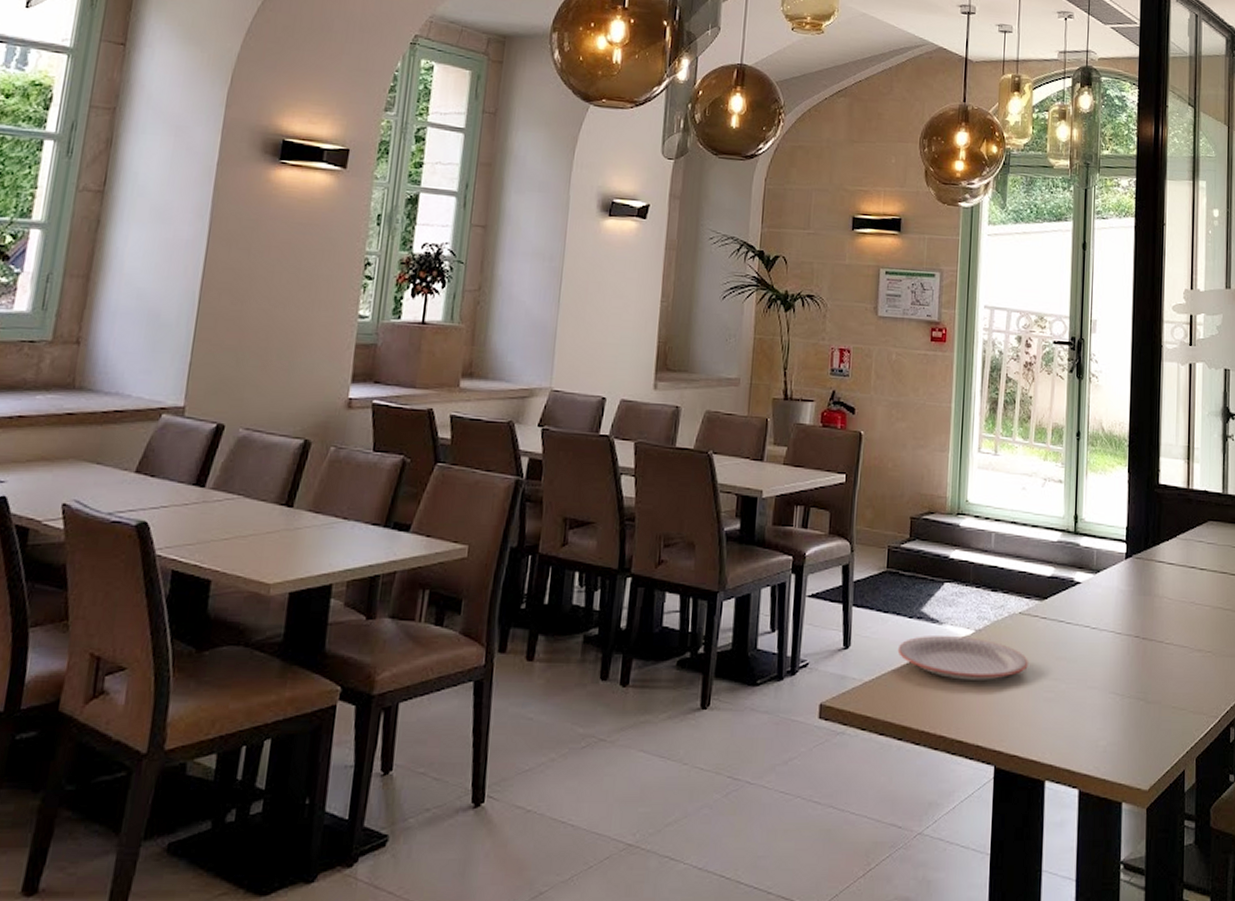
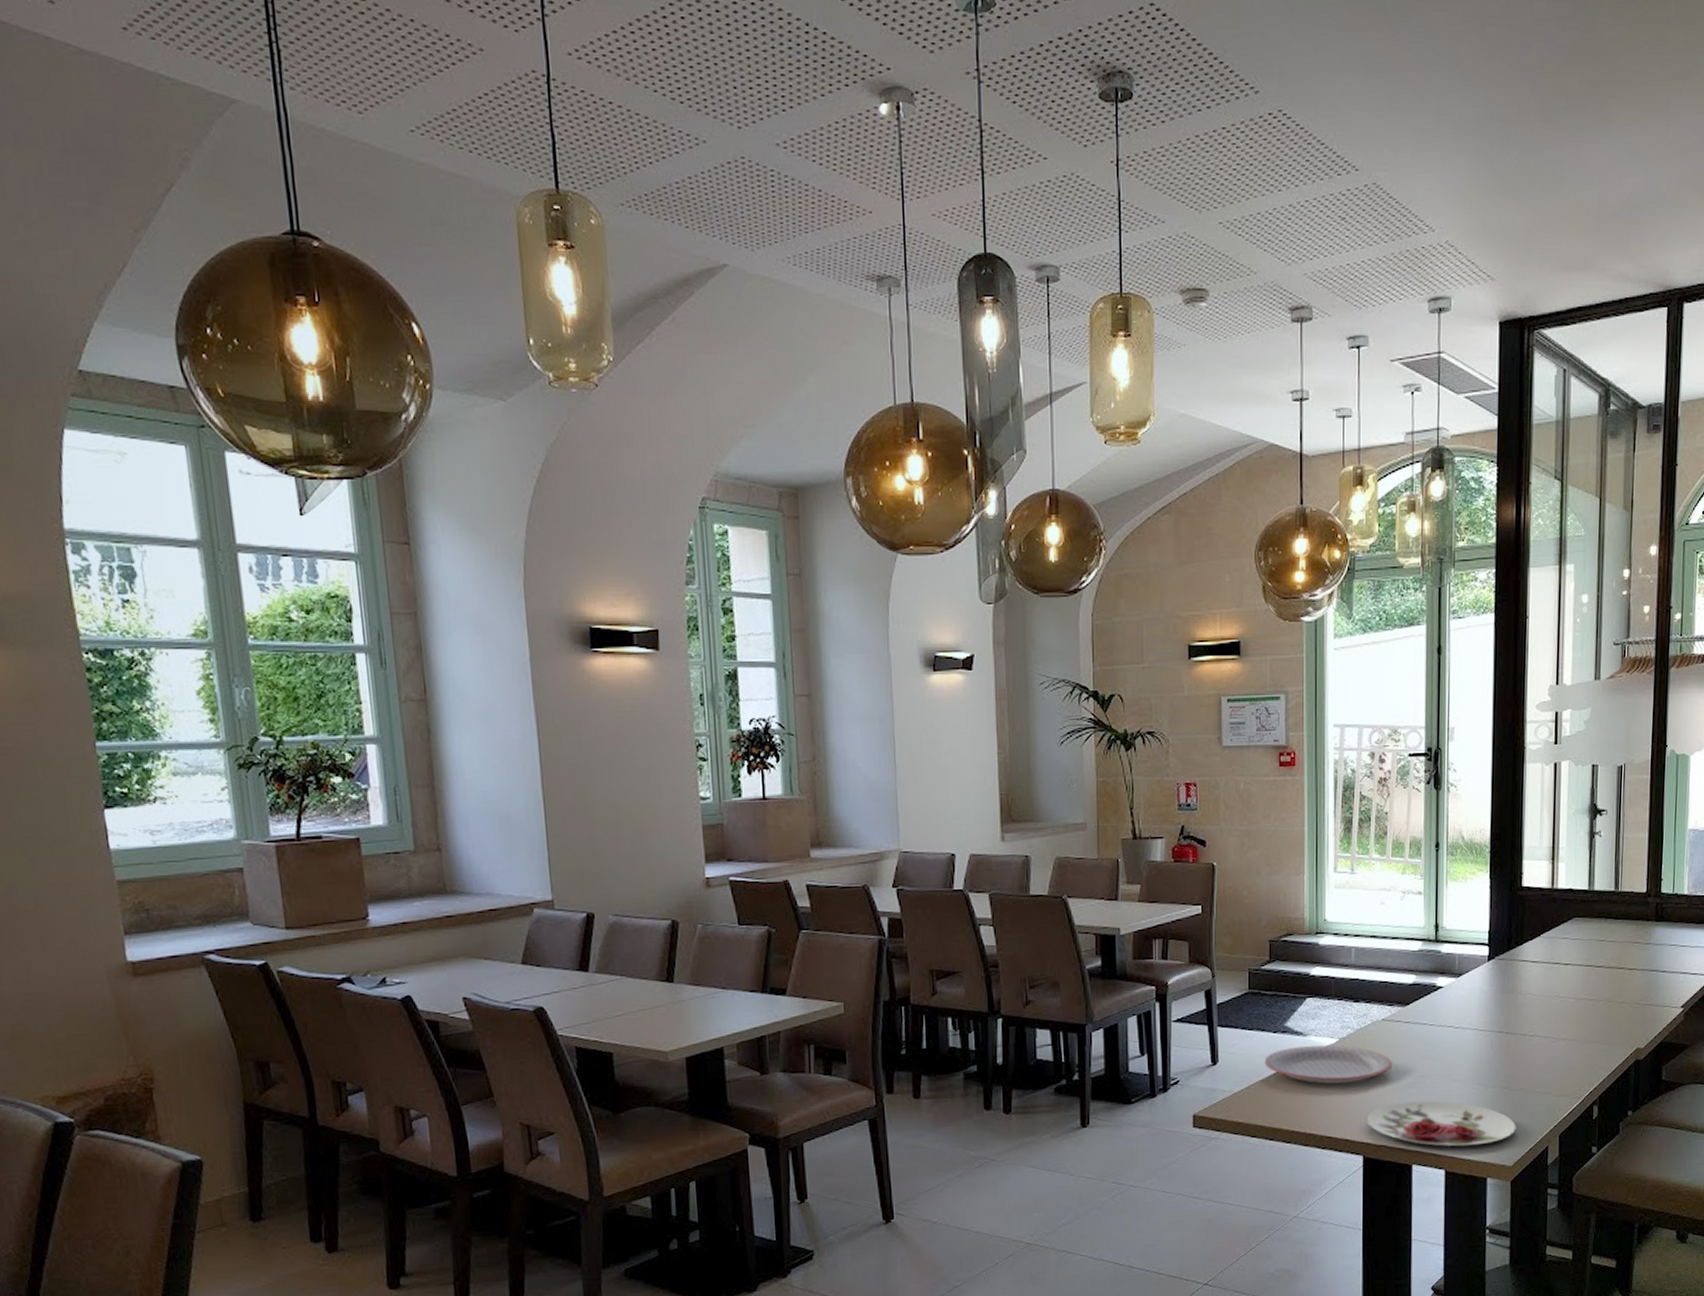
plate: none [1000,707,1152,763] -> present [1368,1100,1516,1147]

